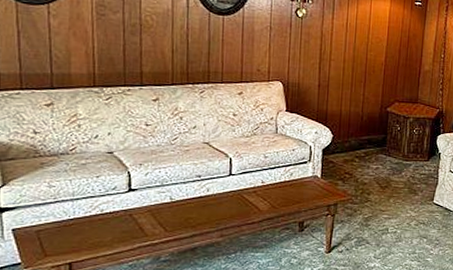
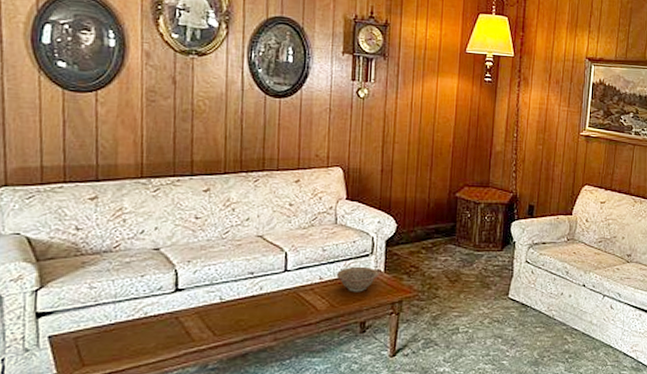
decorative bowl: none [276,172,316,195] -> present [336,266,379,292]

